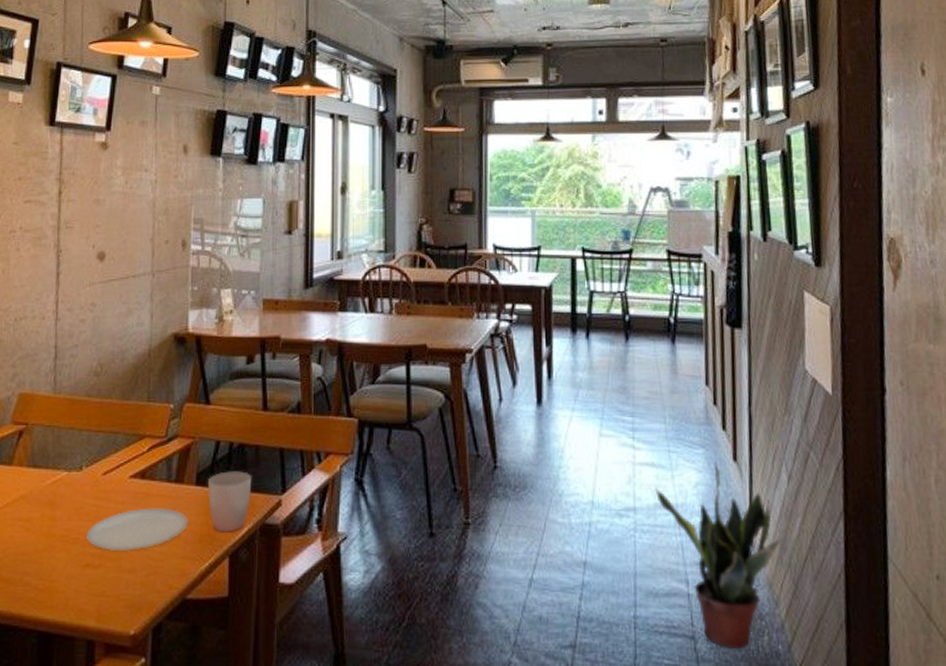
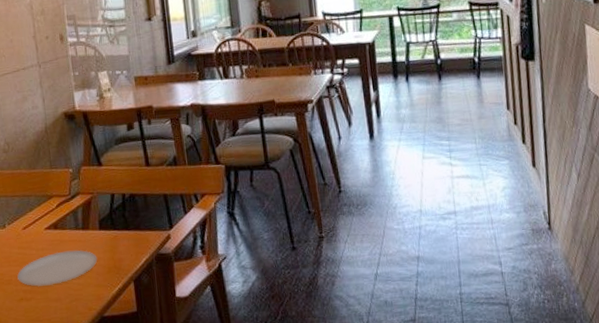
cup: present [207,471,252,532] -> none [108,215,146,264]
potted plant: present [654,462,782,650] -> none [470,169,575,310]

